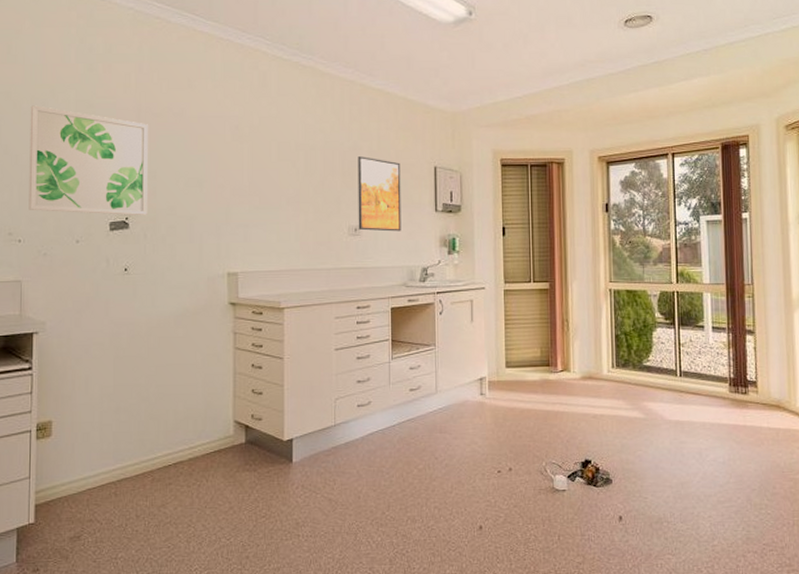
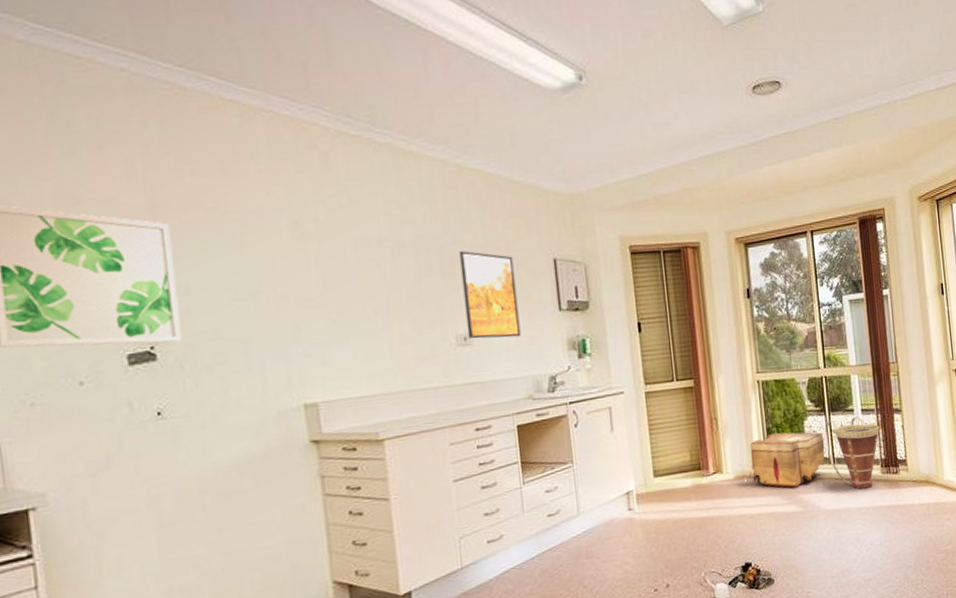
cardboard box: none [596,339,672,395] -> present [749,432,825,488]
basket: none [673,333,730,405] -> present [825,416,879,489]

